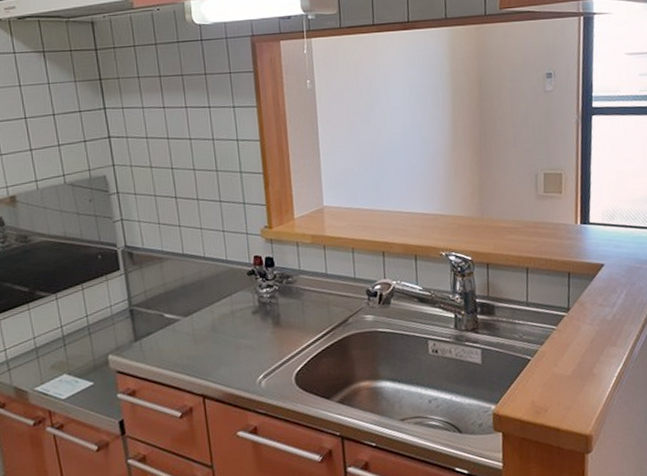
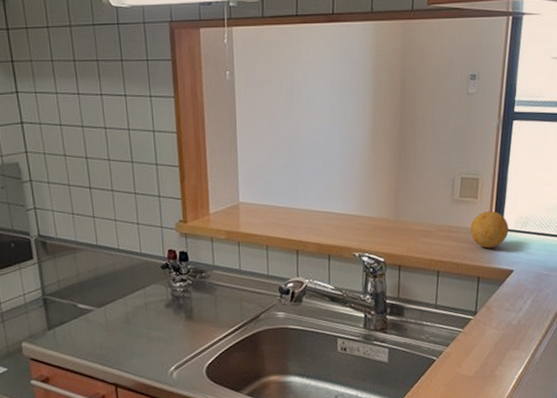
fruit: none [556,205,596,243] -> present [470,210,509,249]

